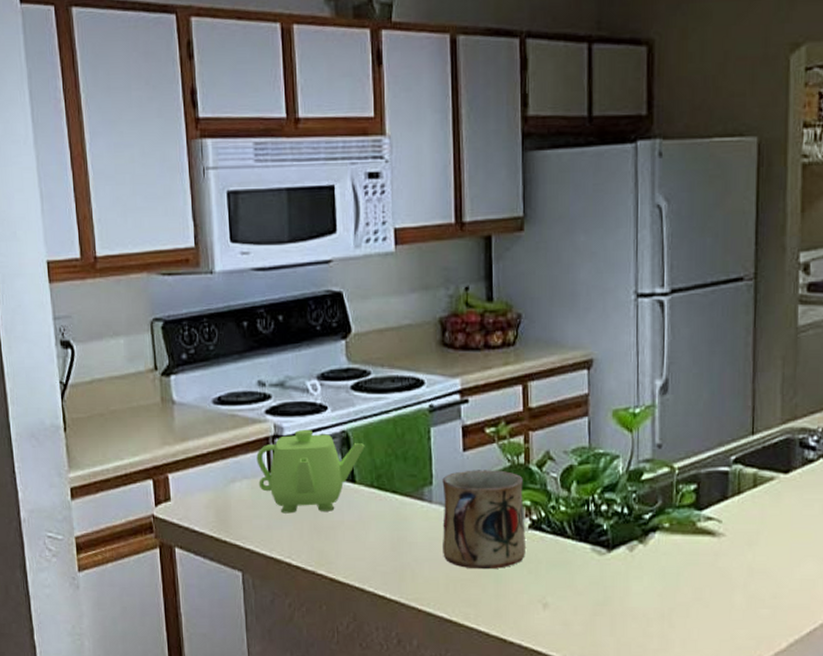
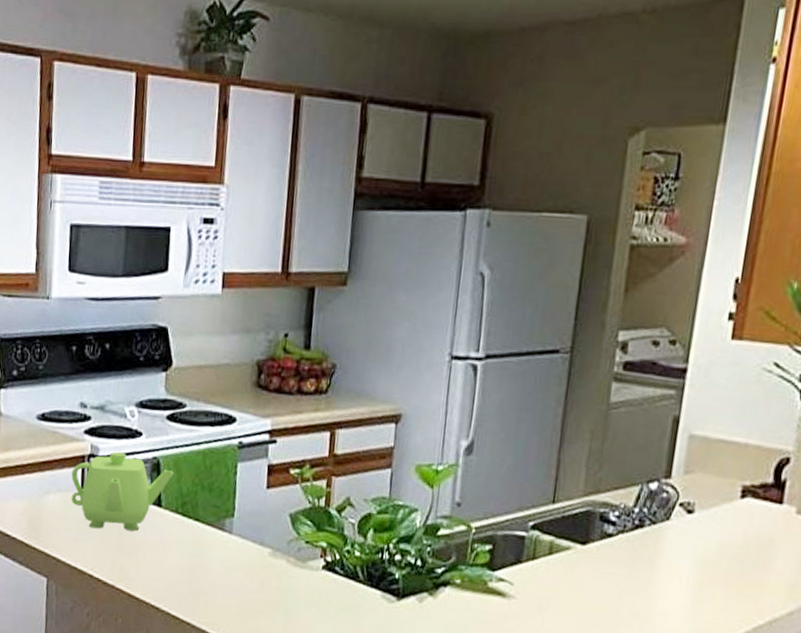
mug: present [442,470,525,570] -> none [237,507,322,604]

